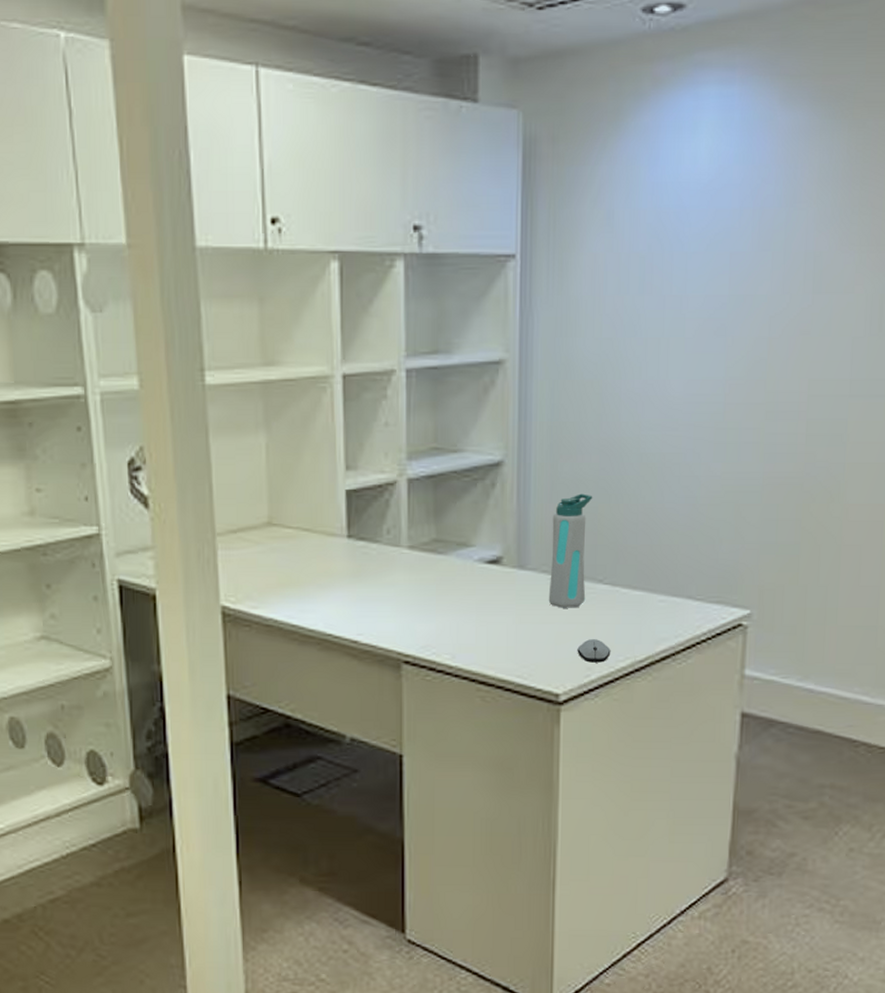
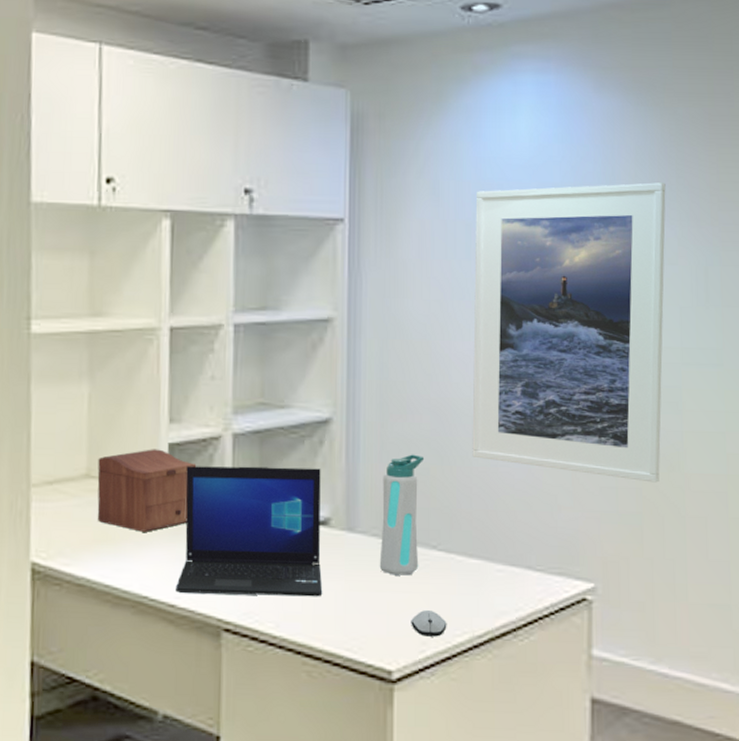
sewing box: none [279,496,374,575] -> present [97,449,197,532]
laptop: none [358,510,495,630] -> present [175,466,323,597]
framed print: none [639,205,848,514] -> present [472,182,666,483]

